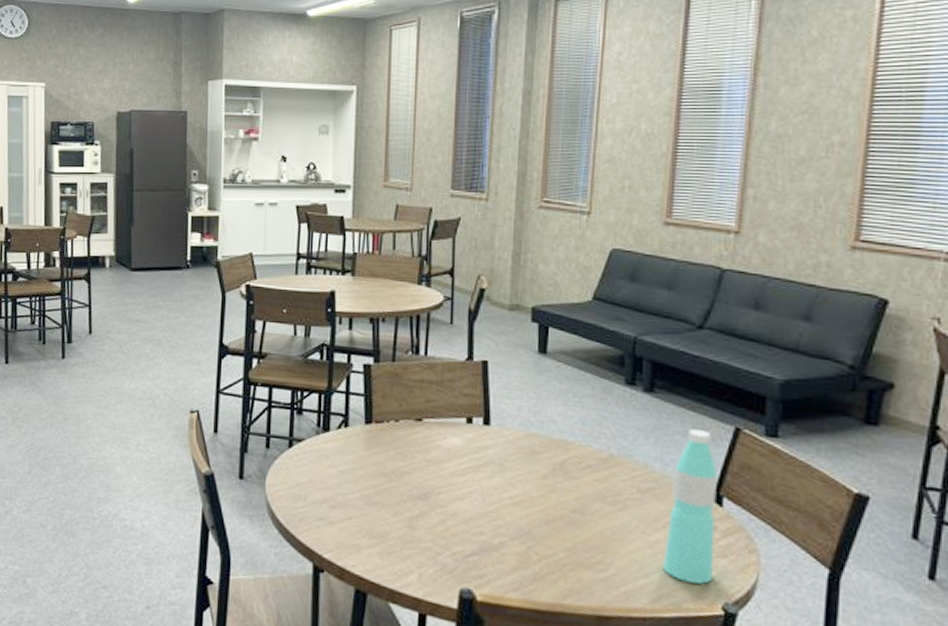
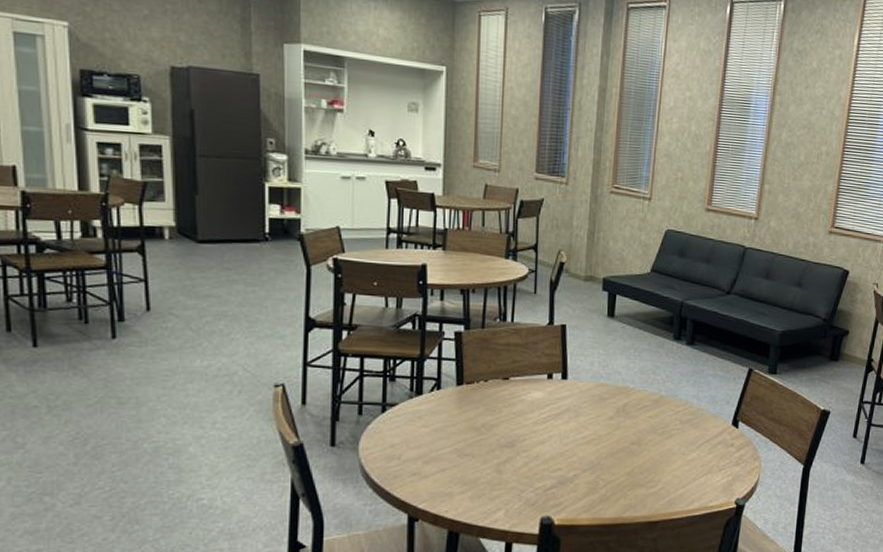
water bottle: present [663,429,719,584] -> none [696,372,737,487]

